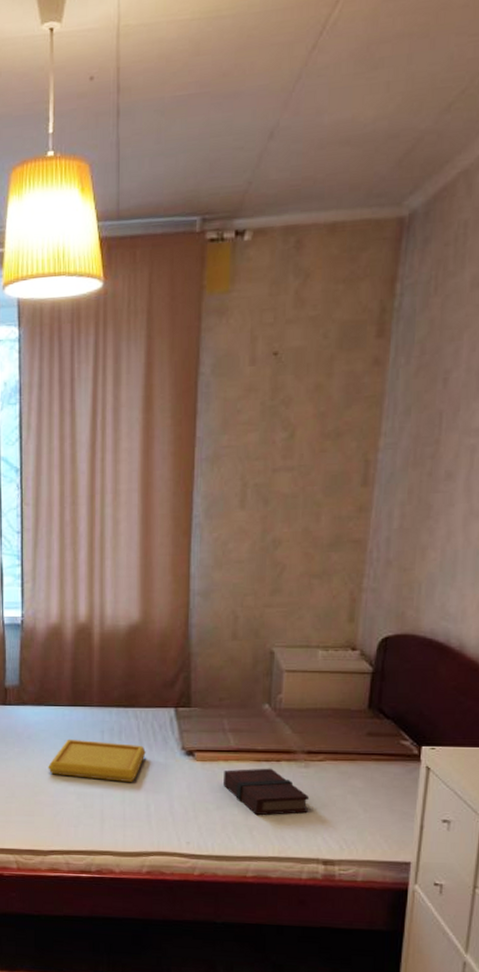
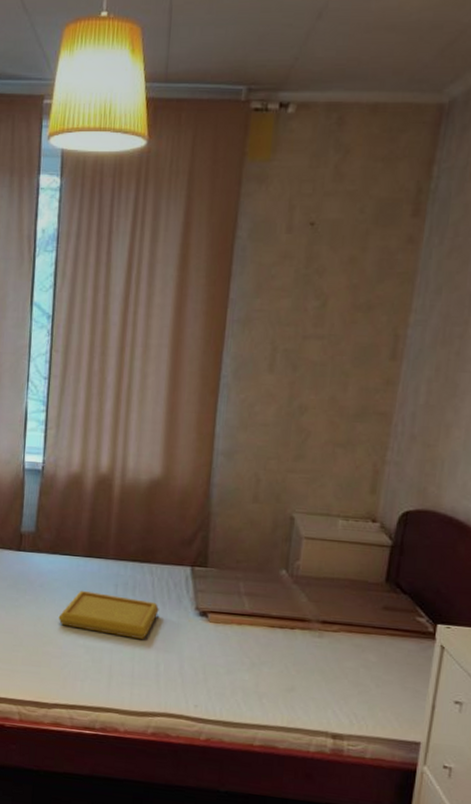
book: present [224,768,310,816] -> none [236,634,322,684]

